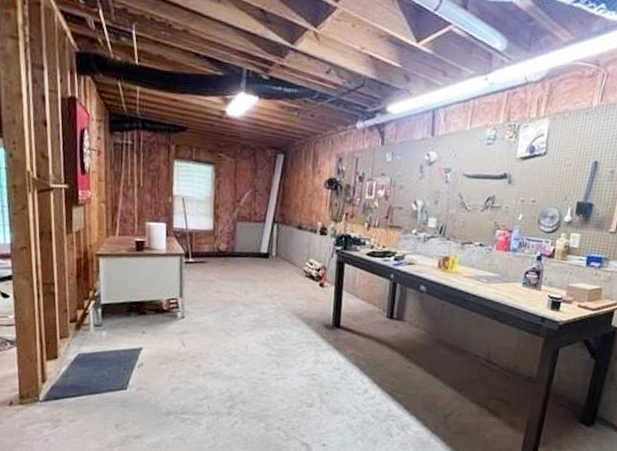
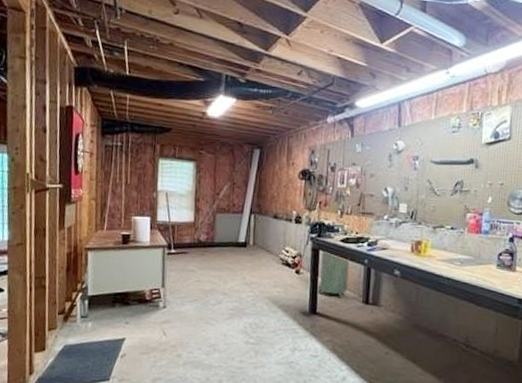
trash can: none [342,239,378,313] -> present [318,226,352,298]

